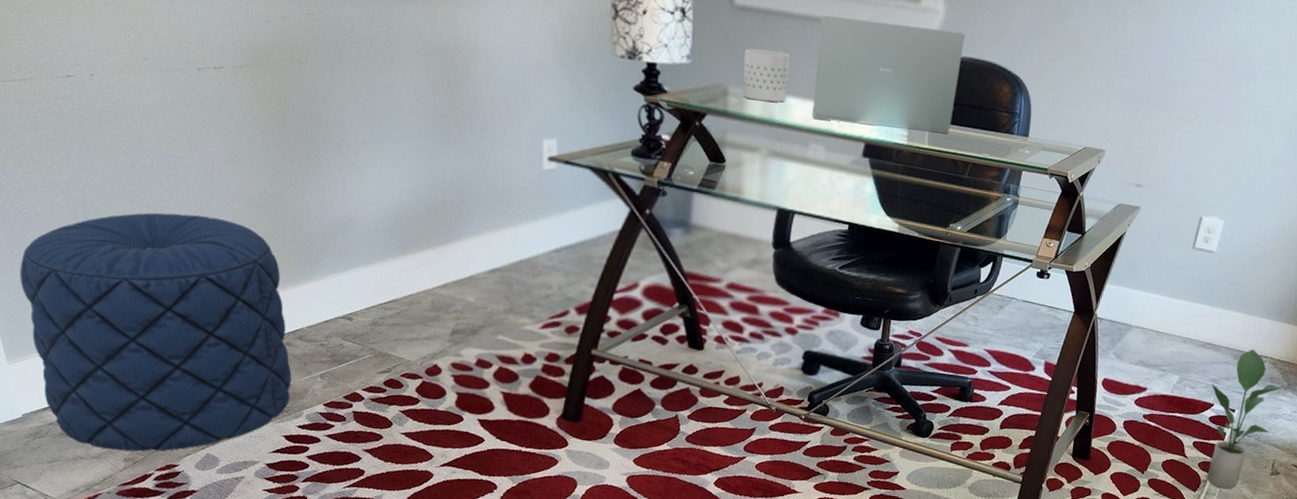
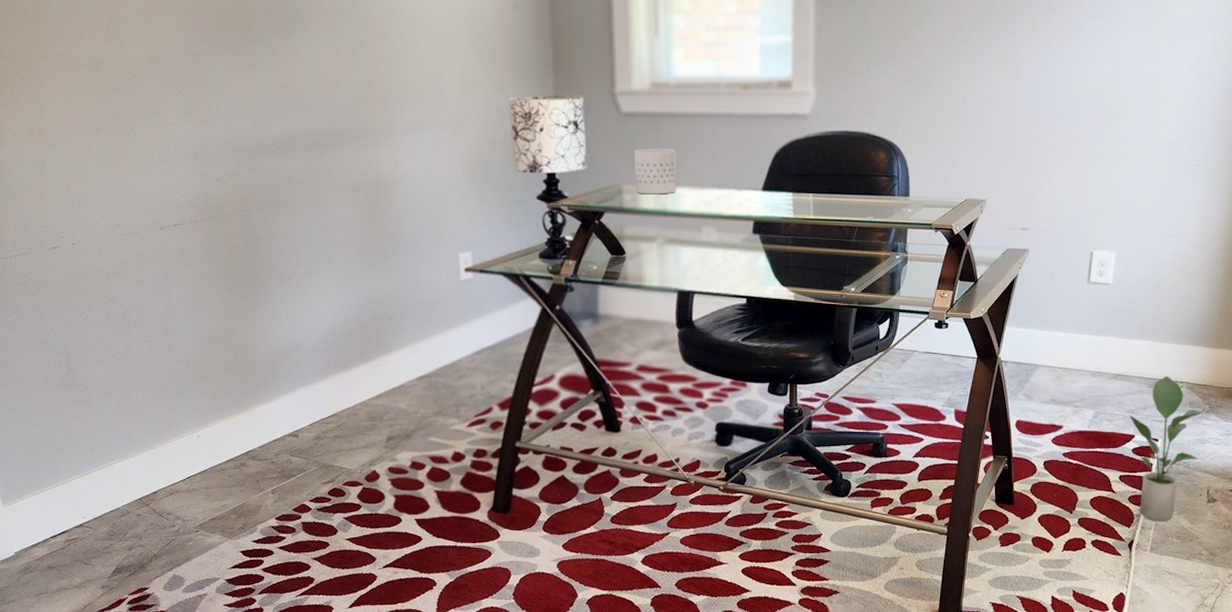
pouf: present [20,212,292,452] -> none [14,356,246,578]
laptop: present [812,15,965,134] -> none [701,109,837,204]

